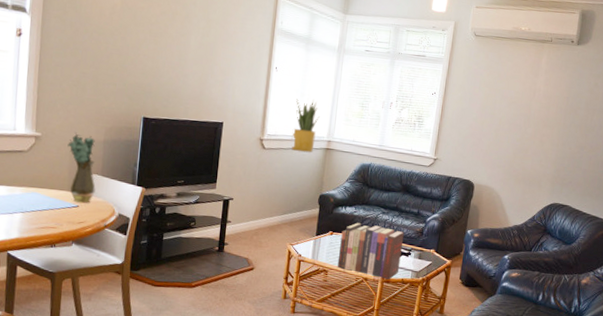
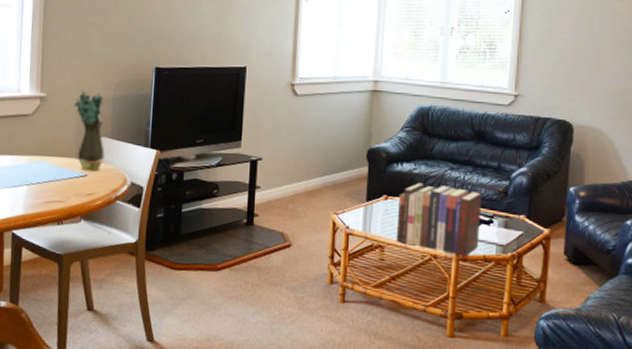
planter: present [291,99,320,153] -> none [329,31,362,98]

